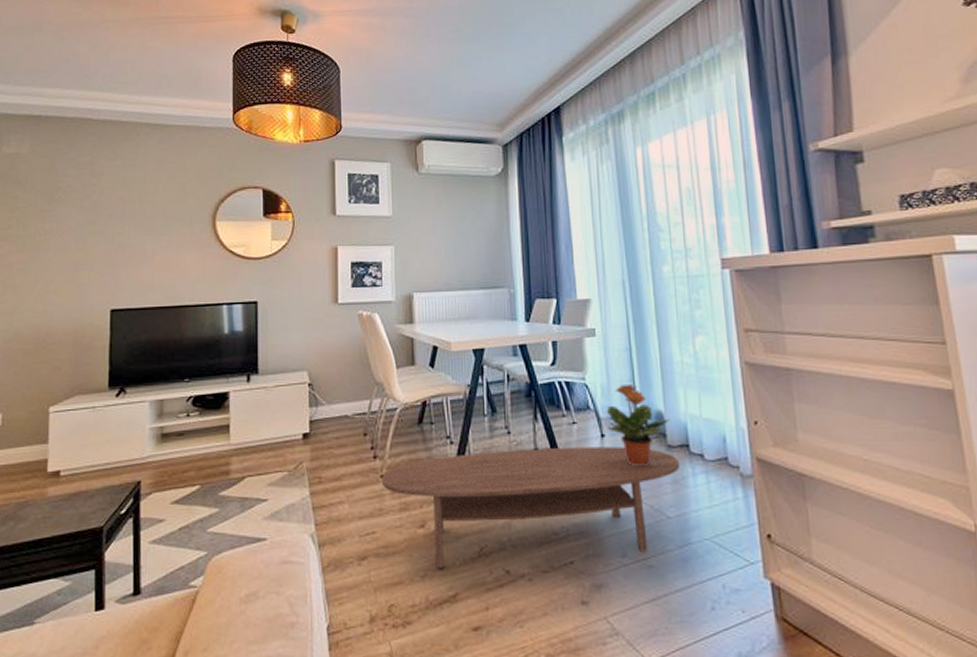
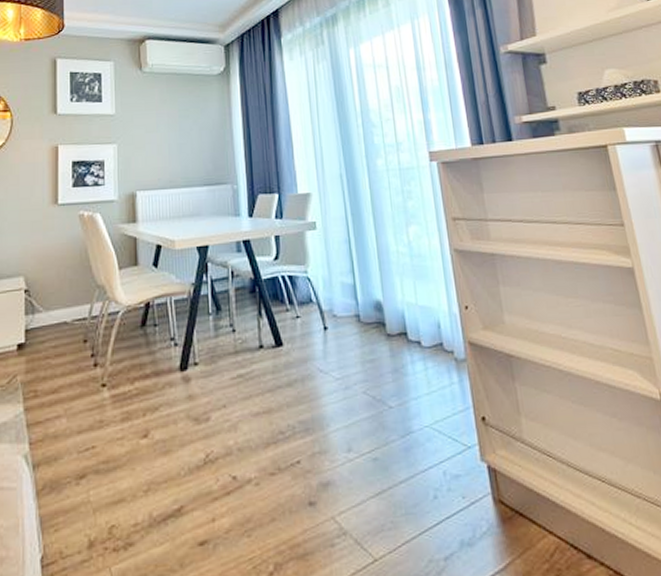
coffee table: present [381,446,679,569] -> none [102,338,399,481]
potted plant: present [607,385,670,465] -> none [329,276,388,357]

